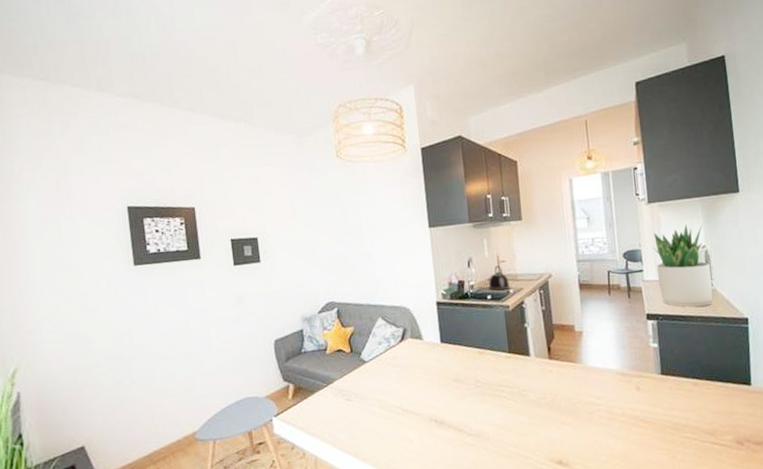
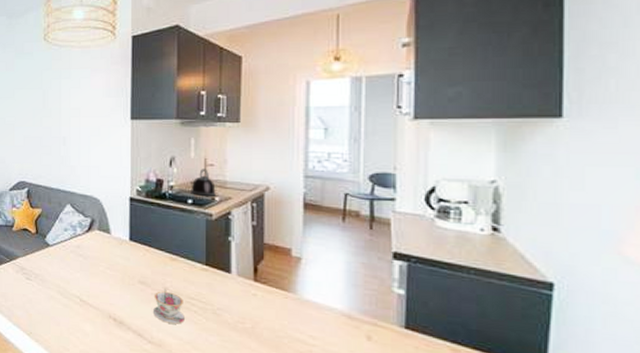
teacup: none [468,382,497,414] -> present [152,289,185,324]
planter: present [652,224,713,308] -> none [412,151,501,257]

